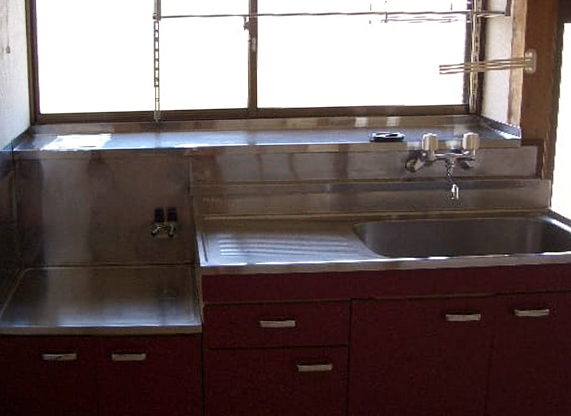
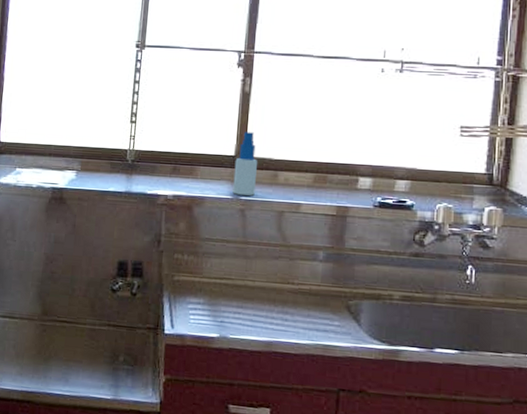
spray bottle: none [248,86,268,142] -> present [232,132,257,196]

